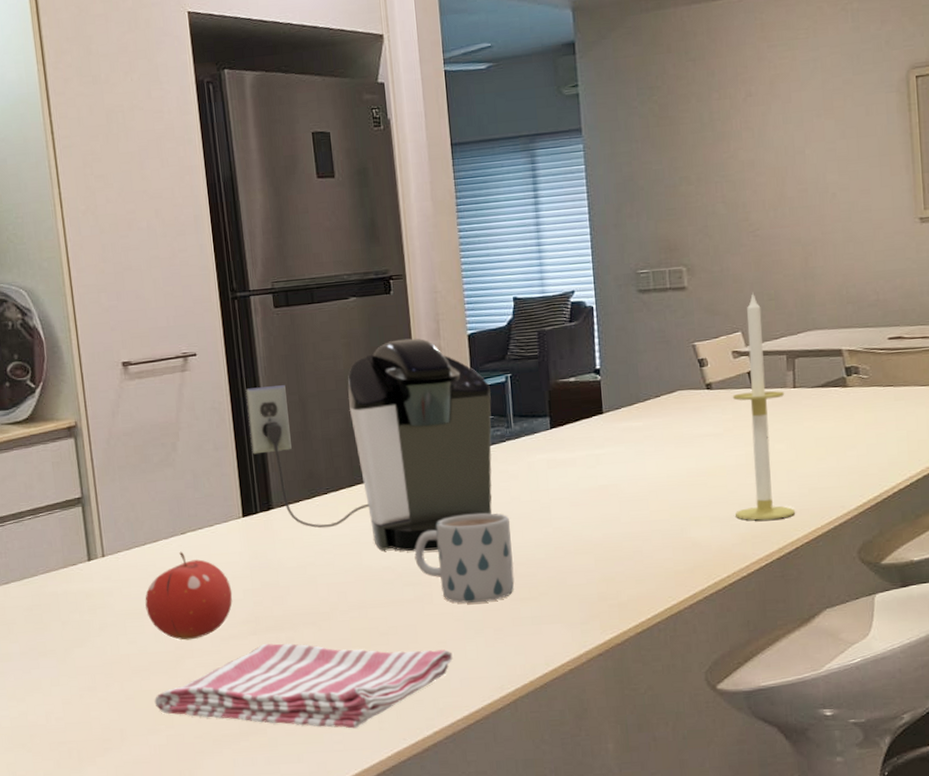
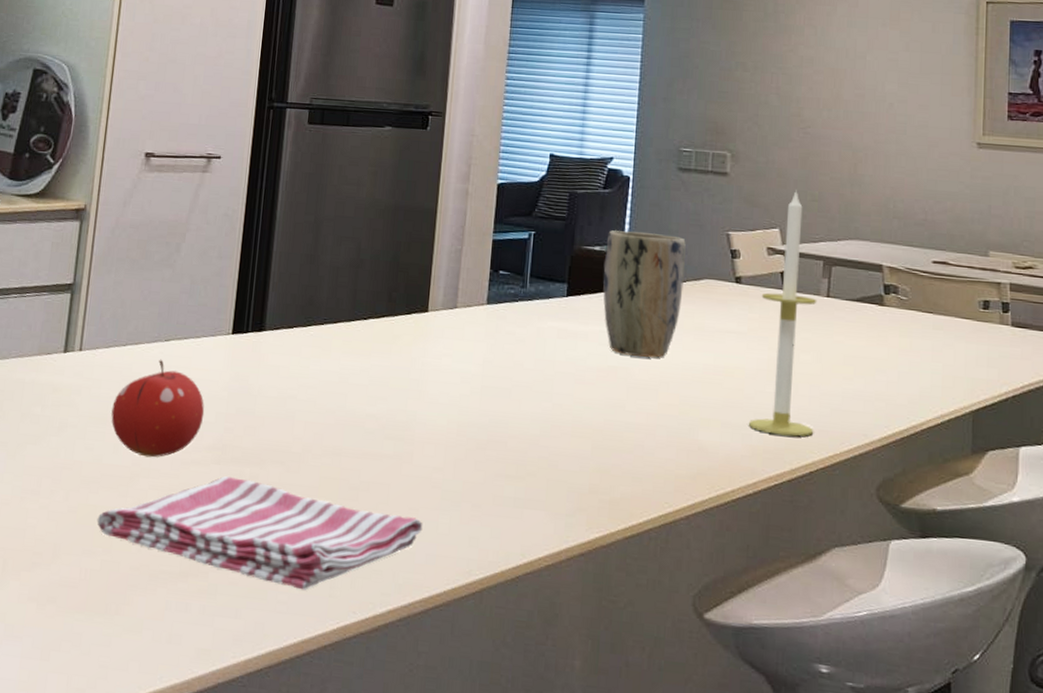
coffee maker: present [246,338,492,552] -> none [256,176,511,405]
mug: present [414,513,515,603] -> none [401,371,508,473]
plant pot: none [580,356,659,473] -> present [602,230,686,358]

